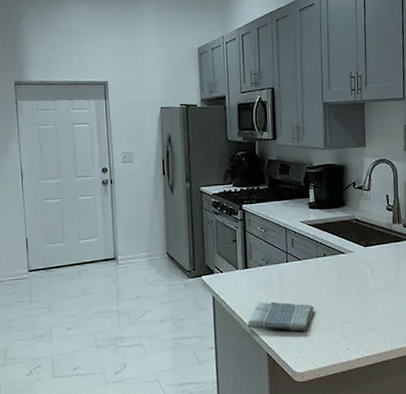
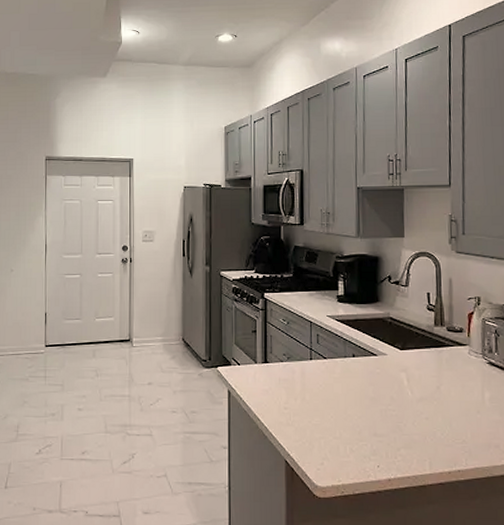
dish towel: present [247,301,314,331] -> none [265,401,340,439]

